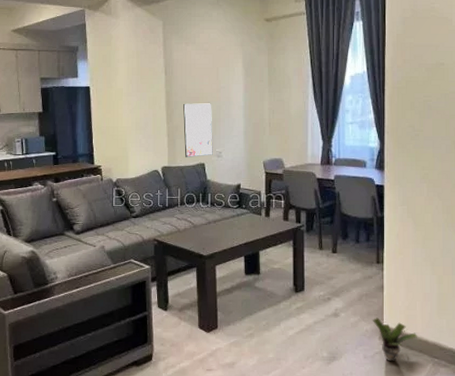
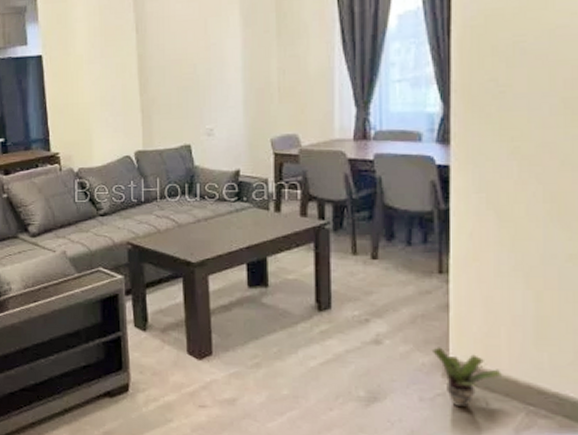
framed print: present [183,103,213,157] -> none [161,66,202,138]

